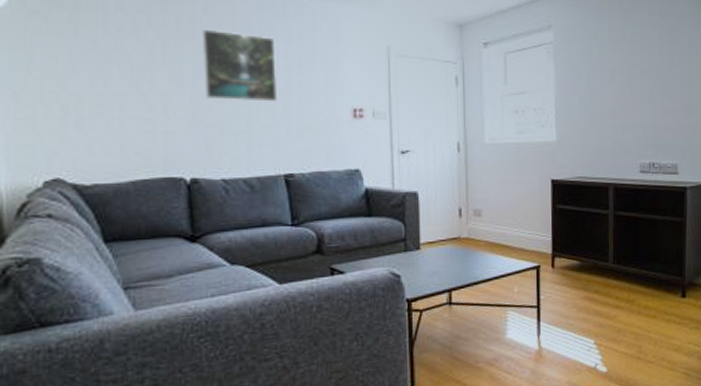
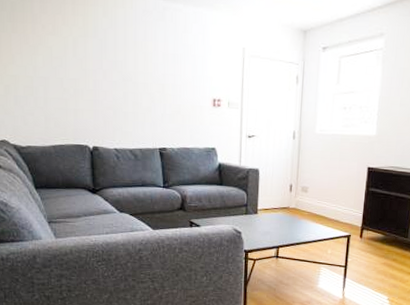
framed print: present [201,28,278,102] -> none [101,28,157,91]

